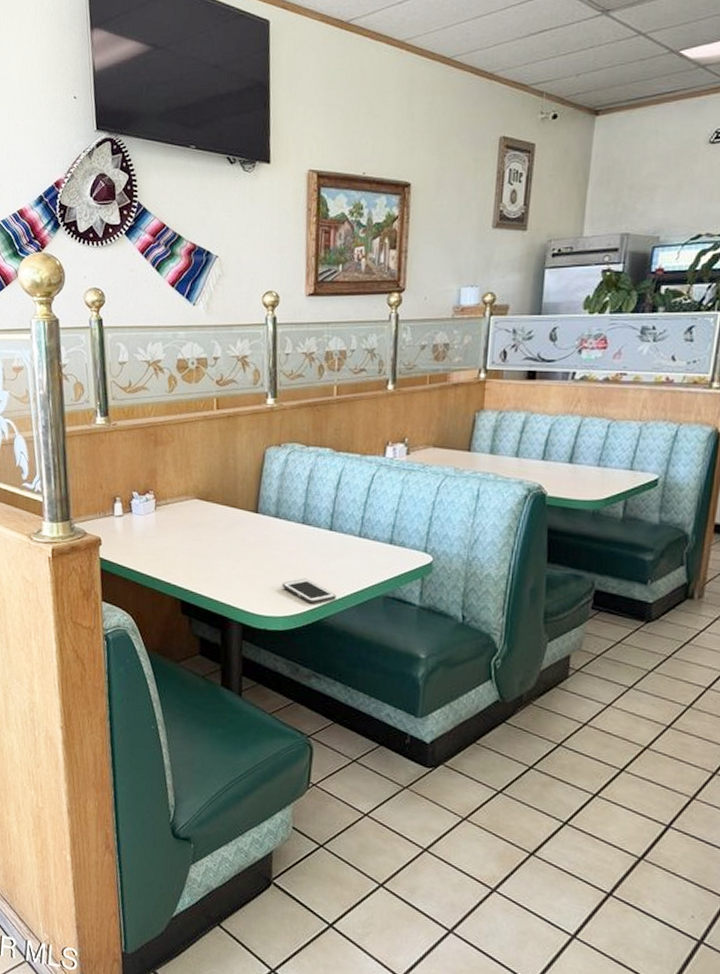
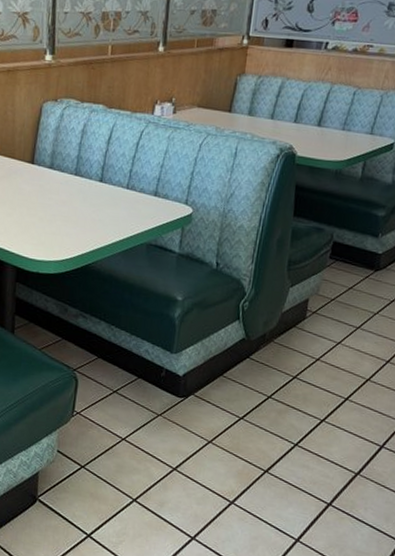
cell phone: present [281,578,336,604] -> none [54,226,104,250]

